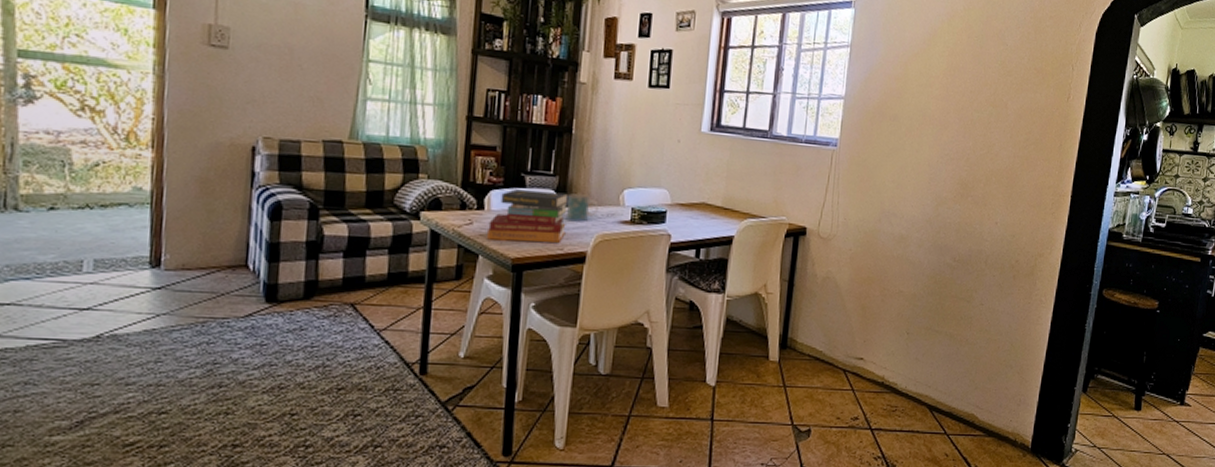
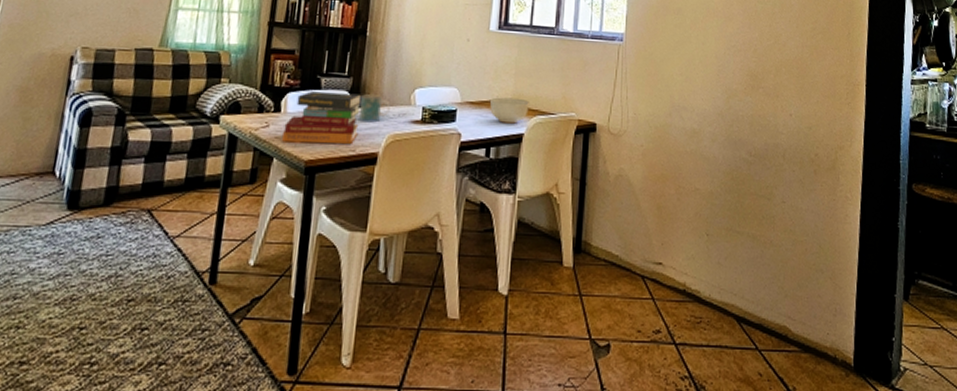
bowl: none [700,199,740,226] -> present [489,97,529,124]

